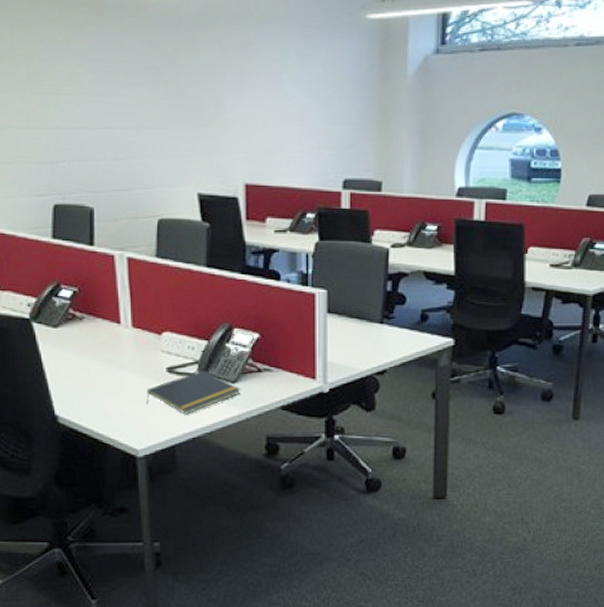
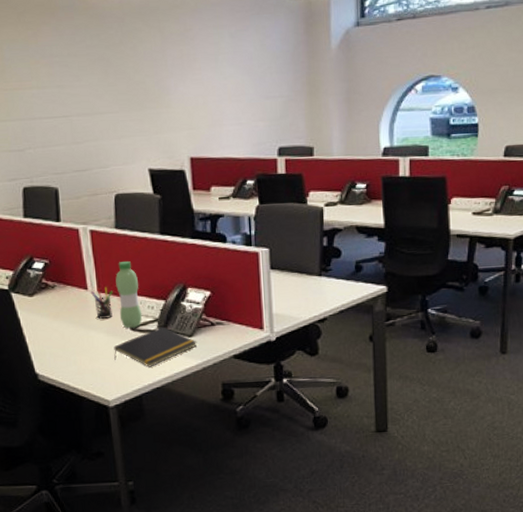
pen holder: none [124,322,149,357] -> present [91,287,113,319]
water bottle: none [153,294,181,370] -> present [115,260,143,329]

